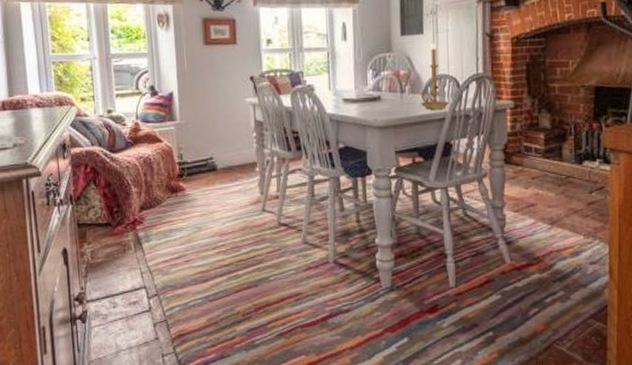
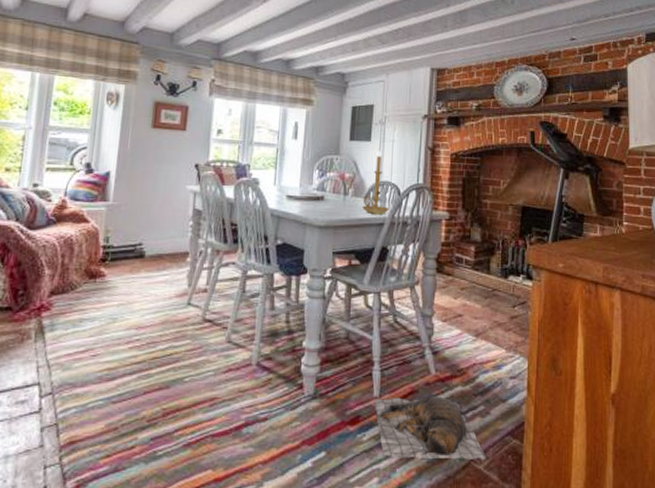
cat: none [450,284,569,342] -> present [374,396,487,460]

